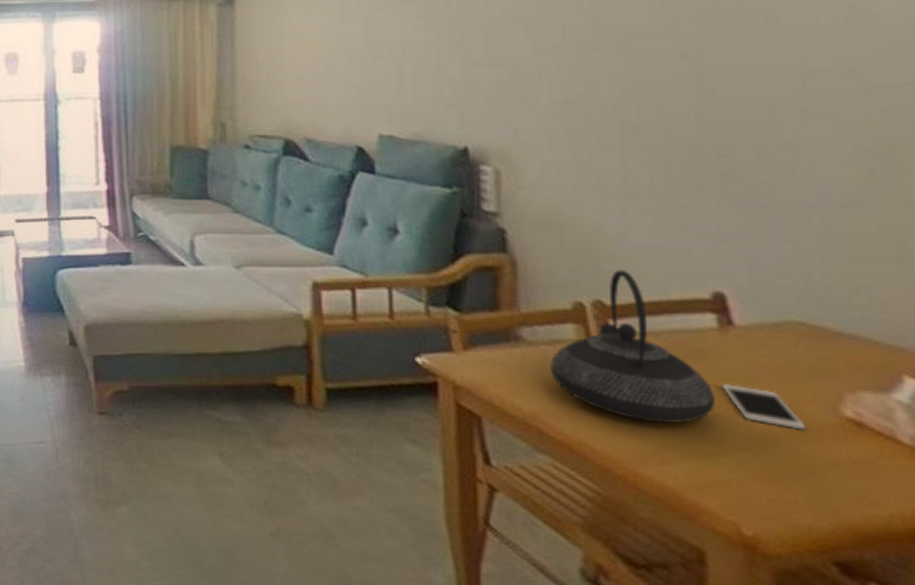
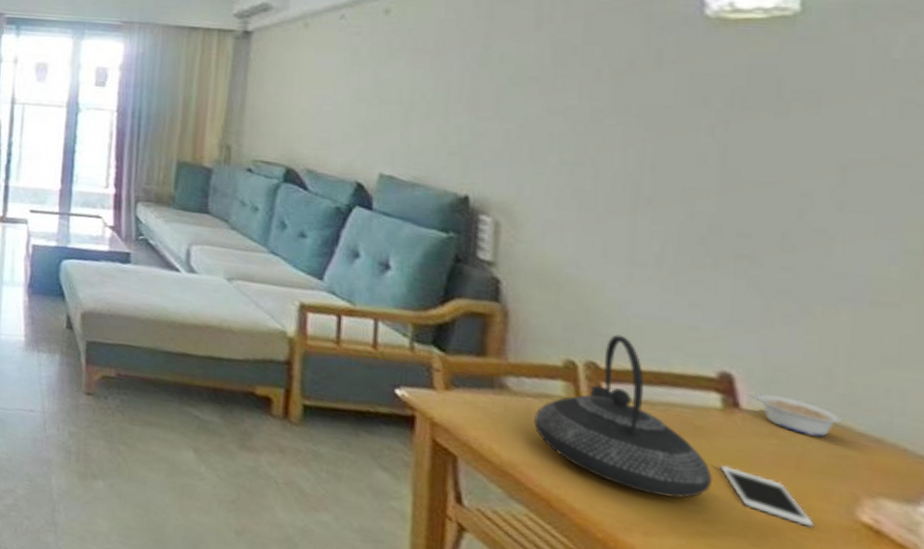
legume: none [740,307,821,342] -> present [749,393,841,437]

